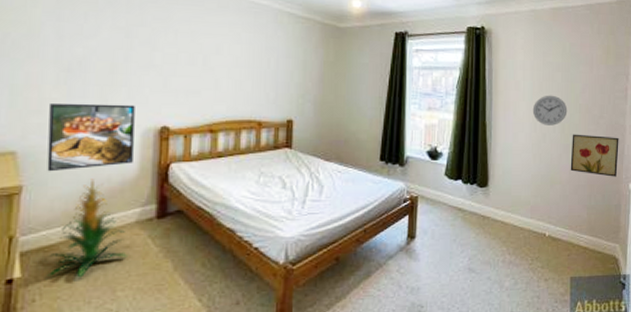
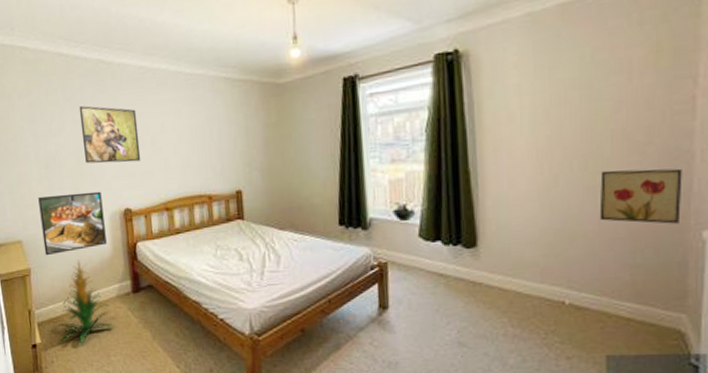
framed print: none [120,12,191,79] -> present [79,106,141,164]
wall clock: present [532,95,568,126] -> none [536,122,592,164]

